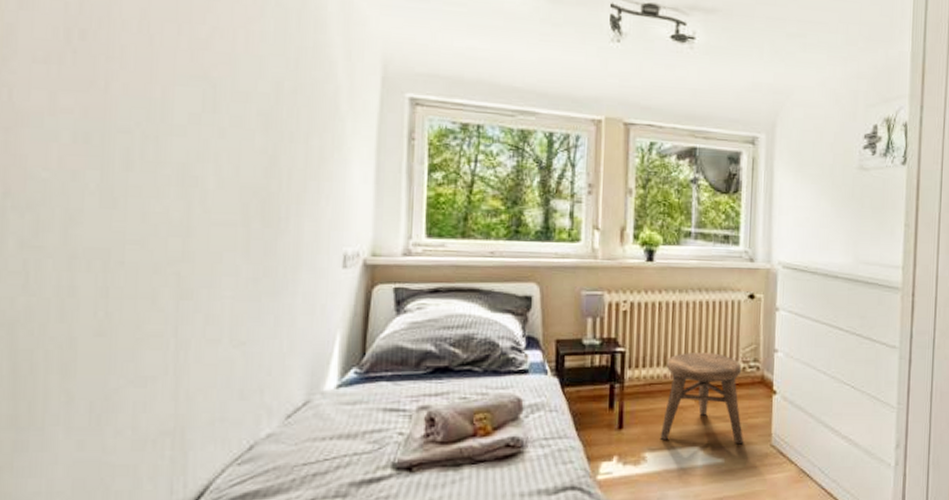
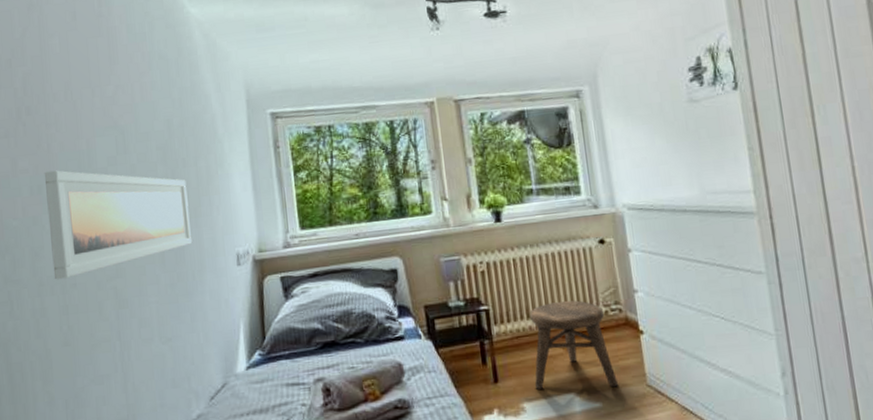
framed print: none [93,116,291,254] -> present [44,170,193,280]

